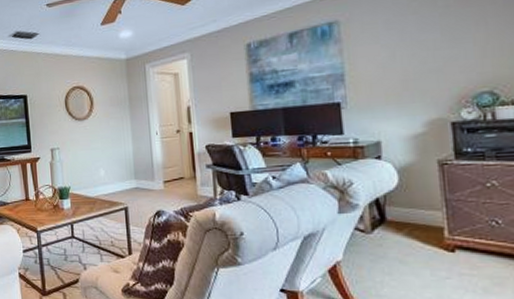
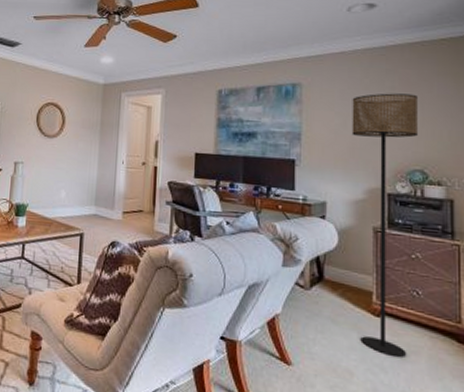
floor lamp: none [399,9,490,290] -> present [352,93,417,357]

